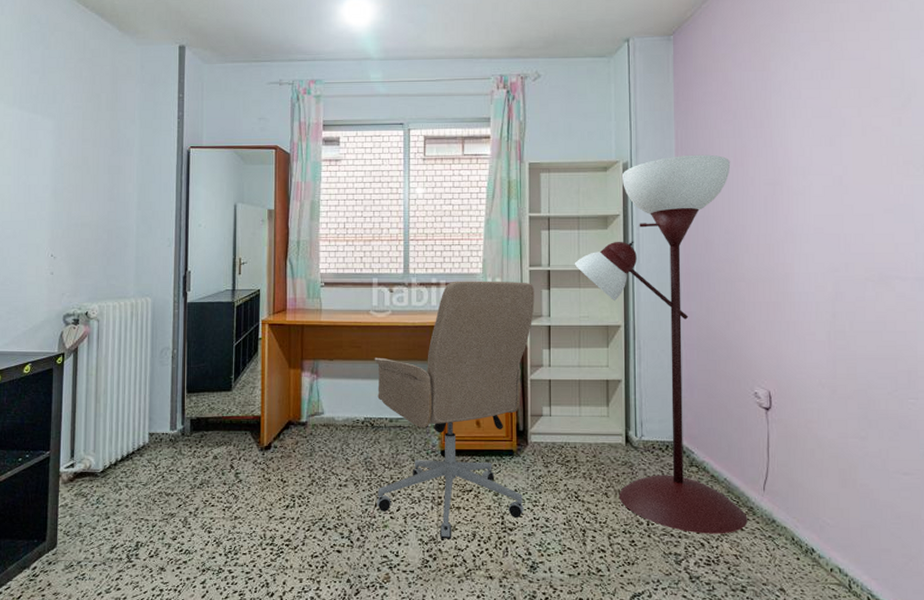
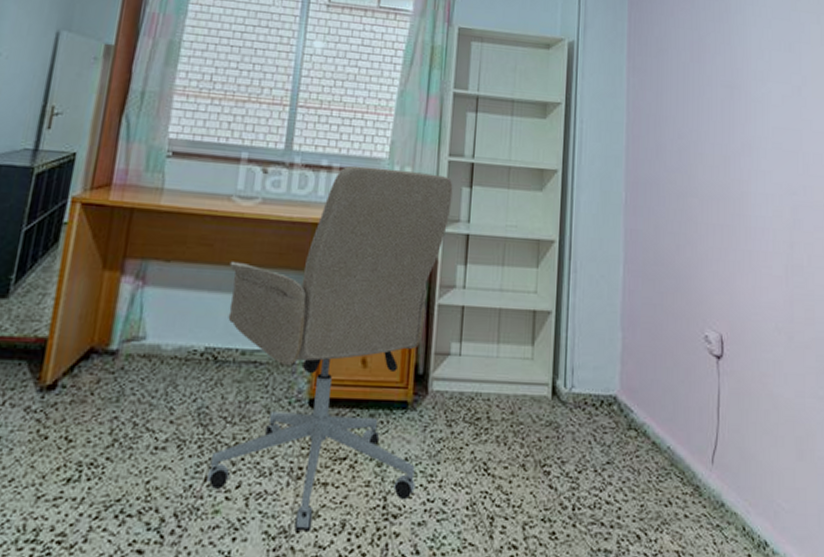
floor lamp: present [574,154,748,534] -> none [504,41,693,523]

